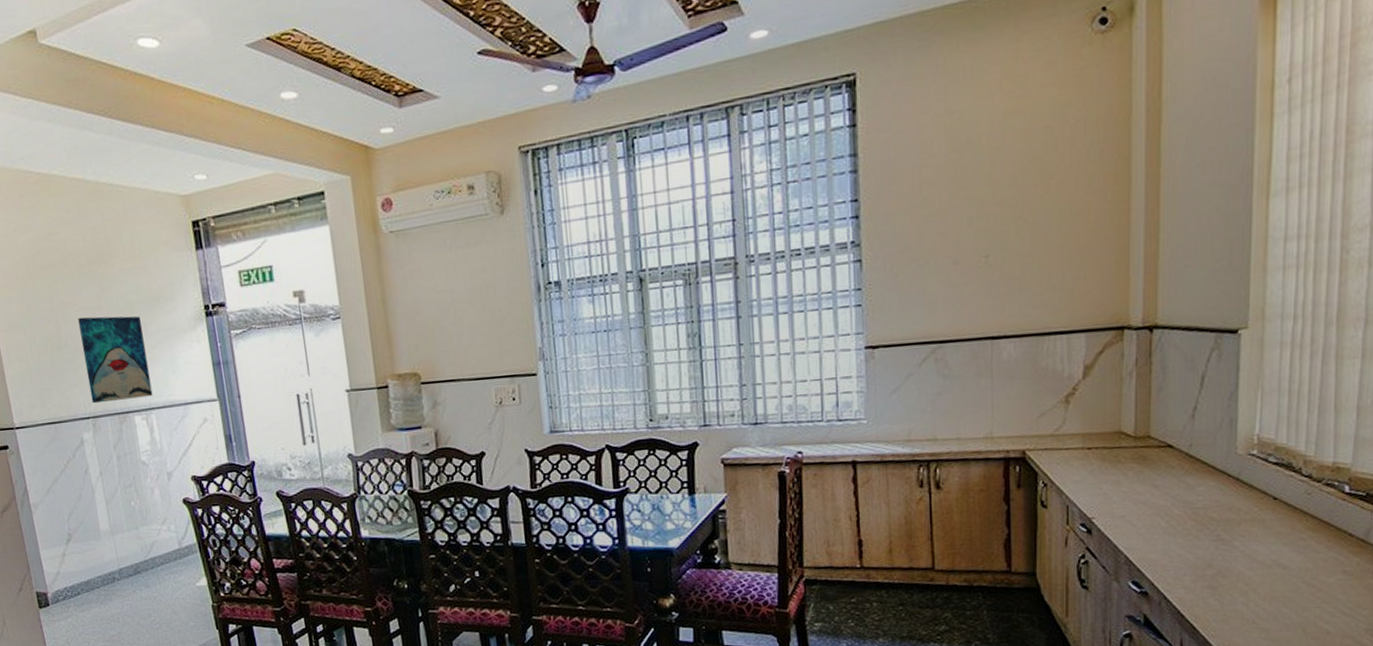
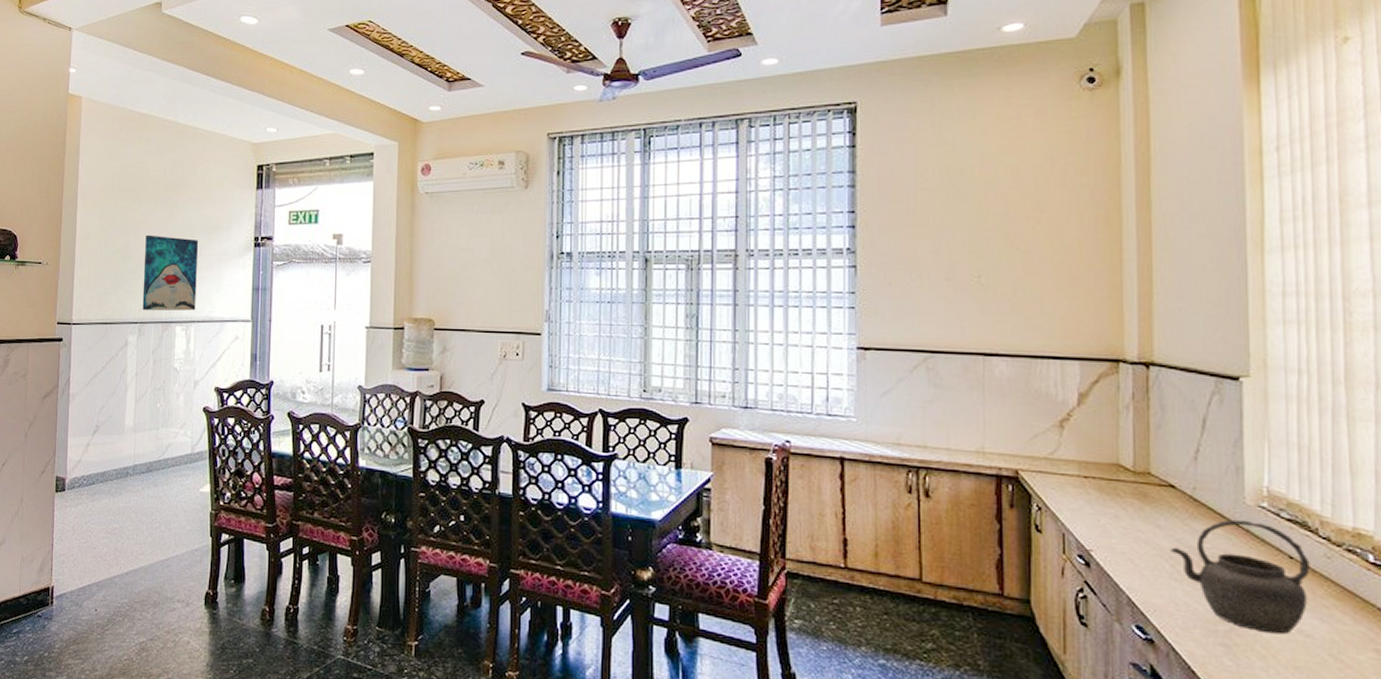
kettle: none [1166,469,1292,571] -> present [1170,519,1310,635]

